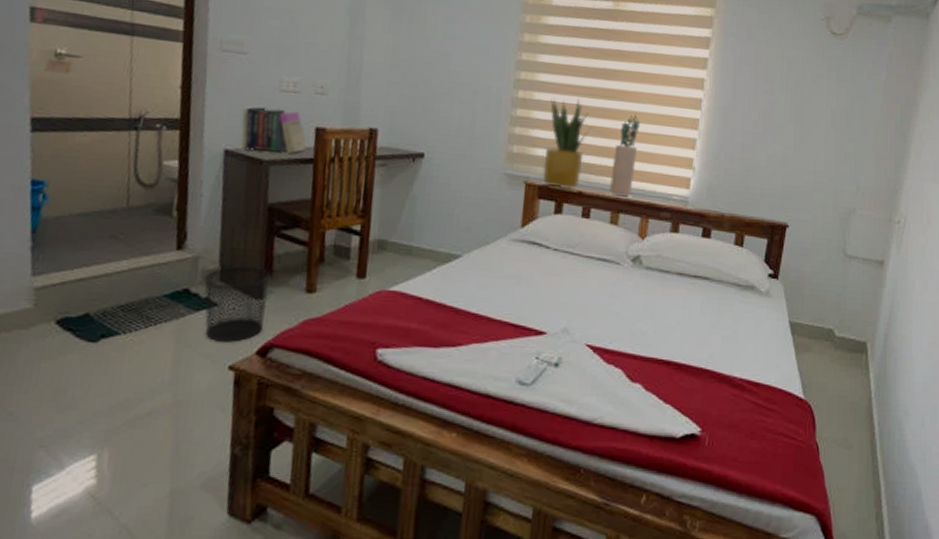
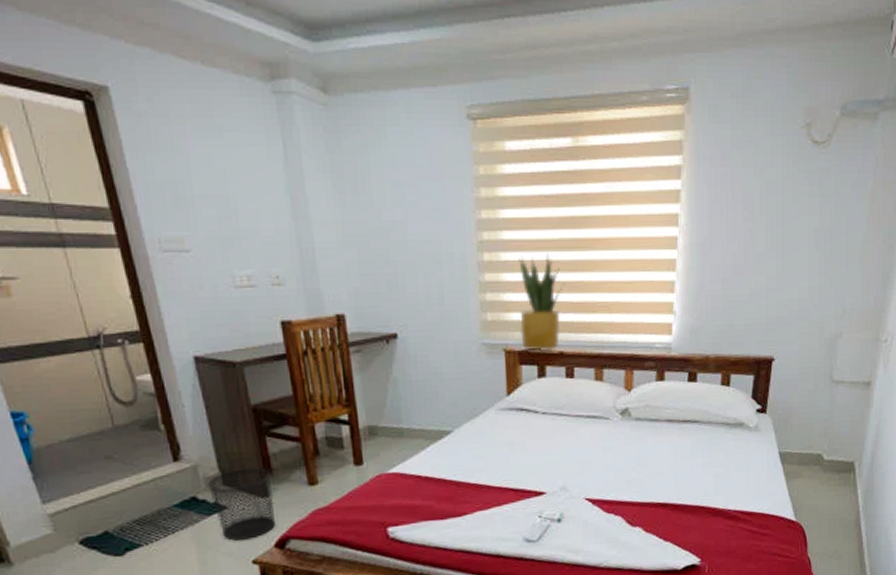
books: present [241,106,306,154] -> none [201,306,275,353]
vase: present [609,113,640,197] -> none [589,262,615,352]

